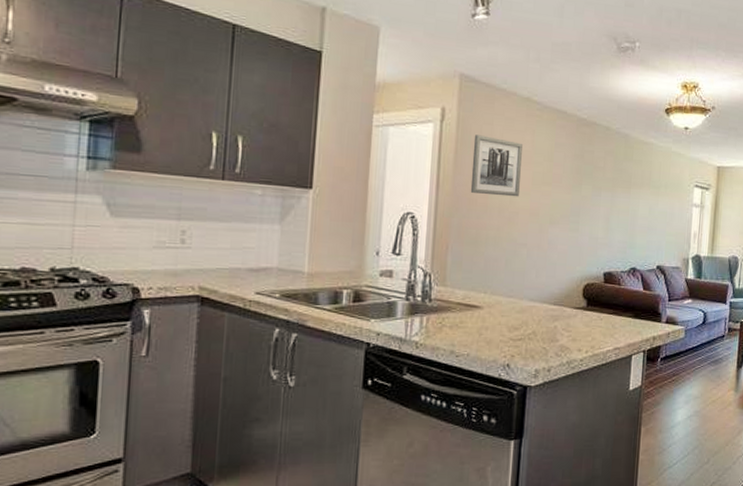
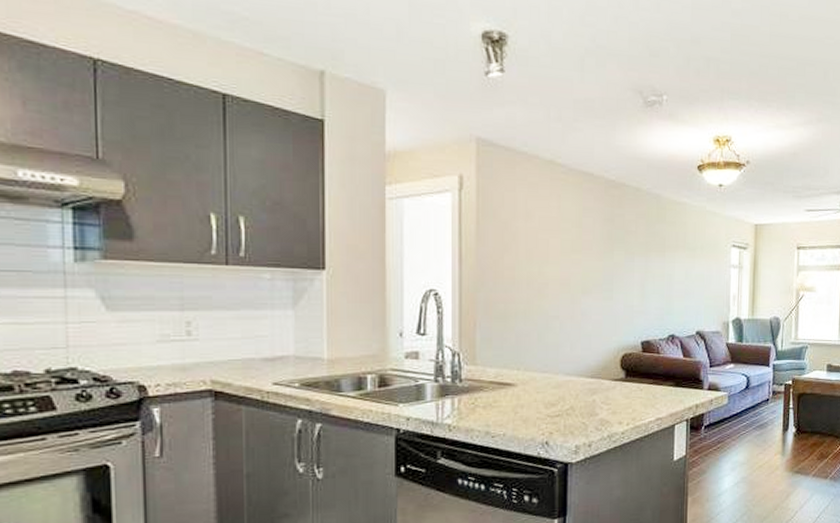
wall art: present [470,135,522,197] -> none [495,203,548,267]

